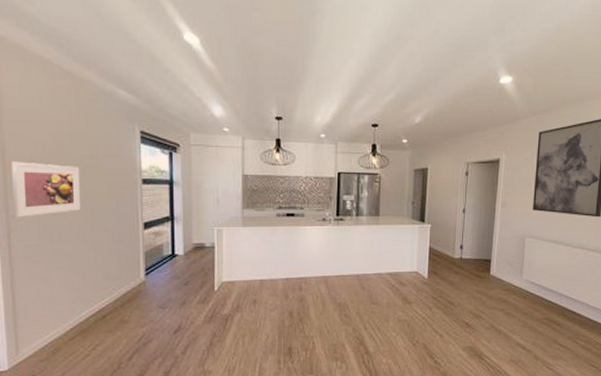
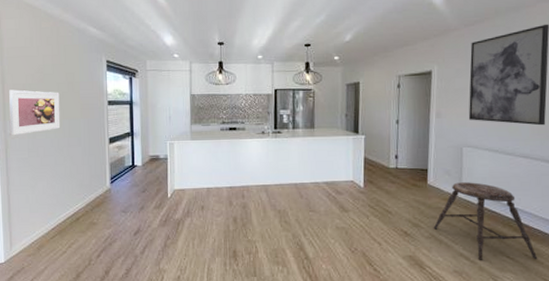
stool: none [493,273,587,349] -> present [433,182,538,260]

